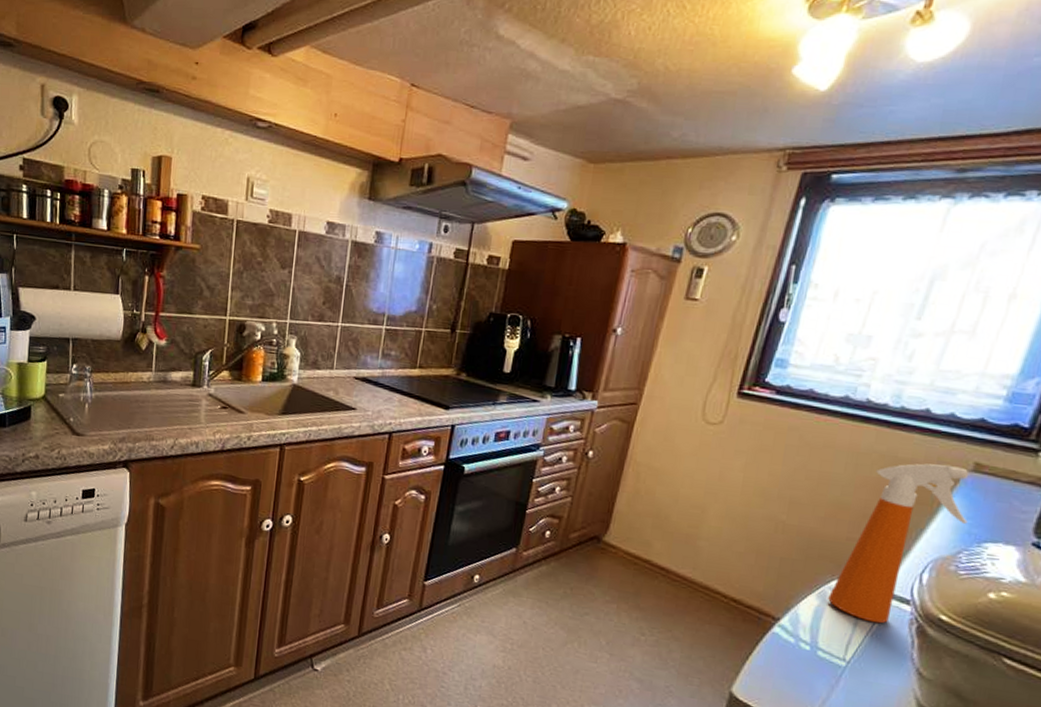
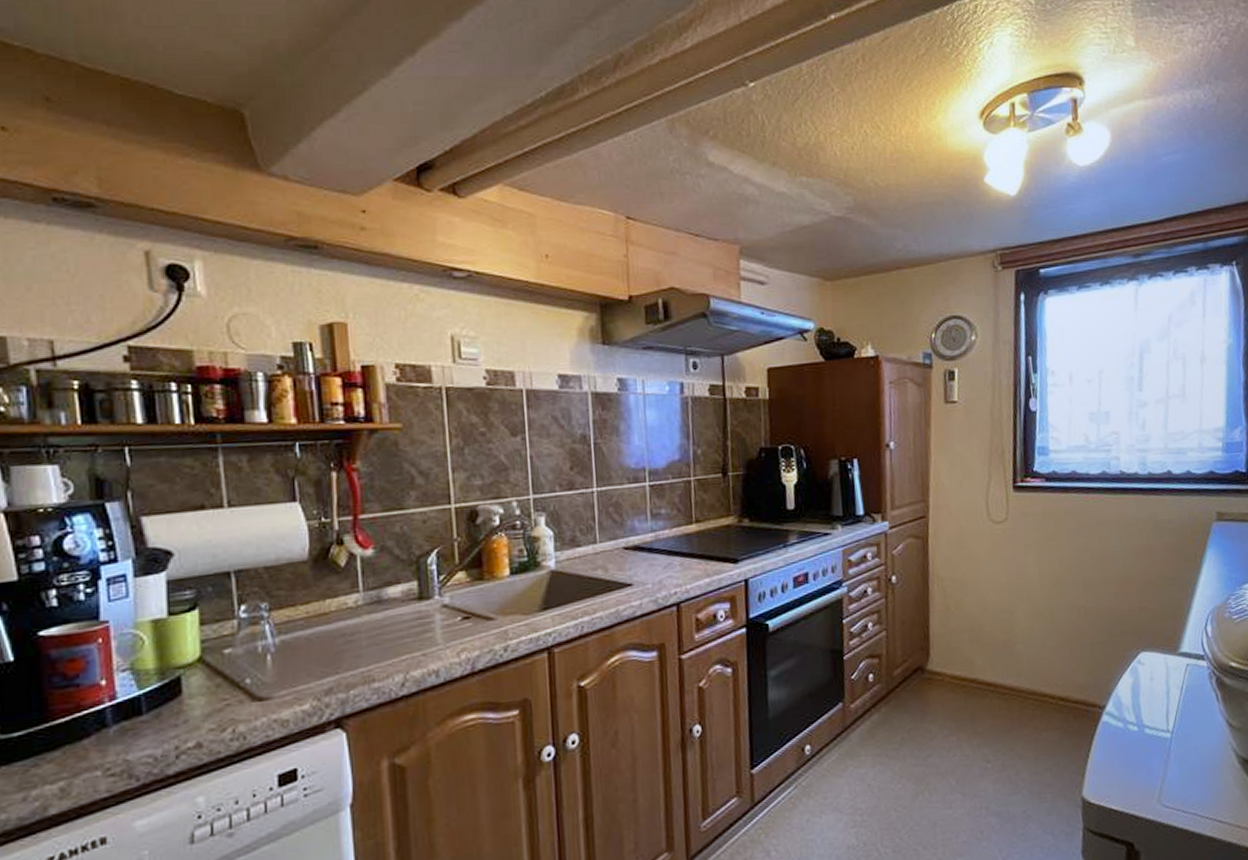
spray bottle: present [828,463,968,624] -> none [1139,518,1227,687]

